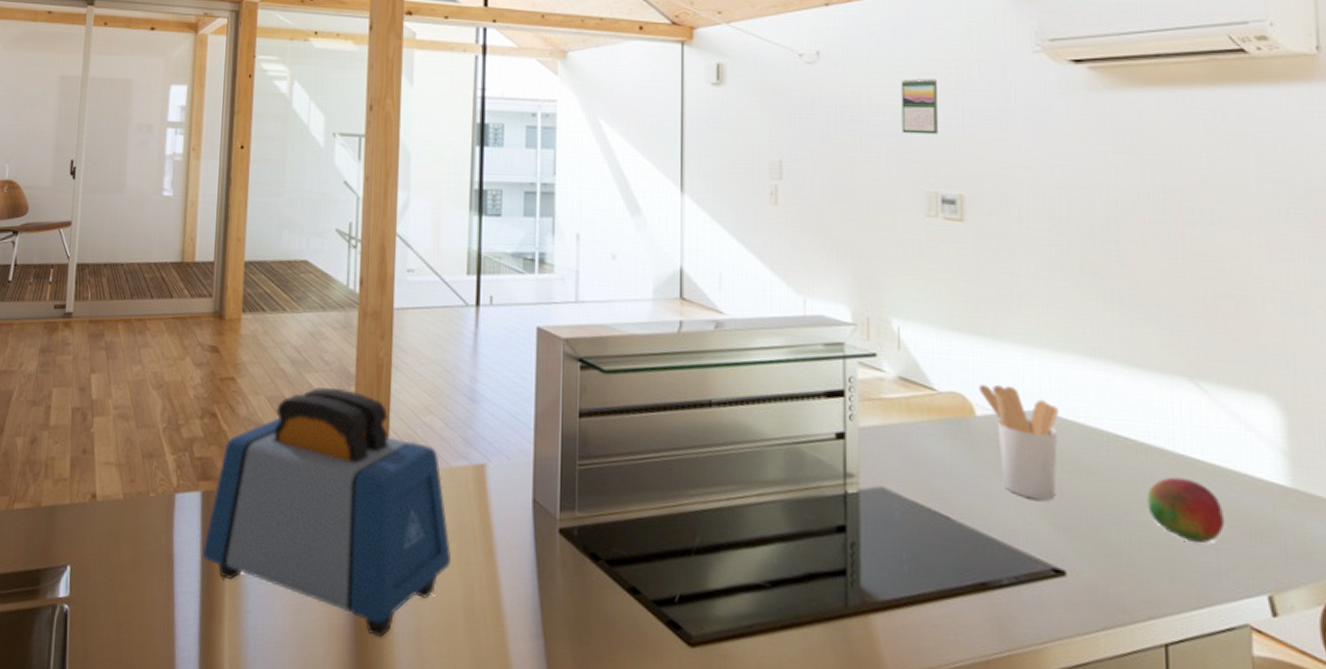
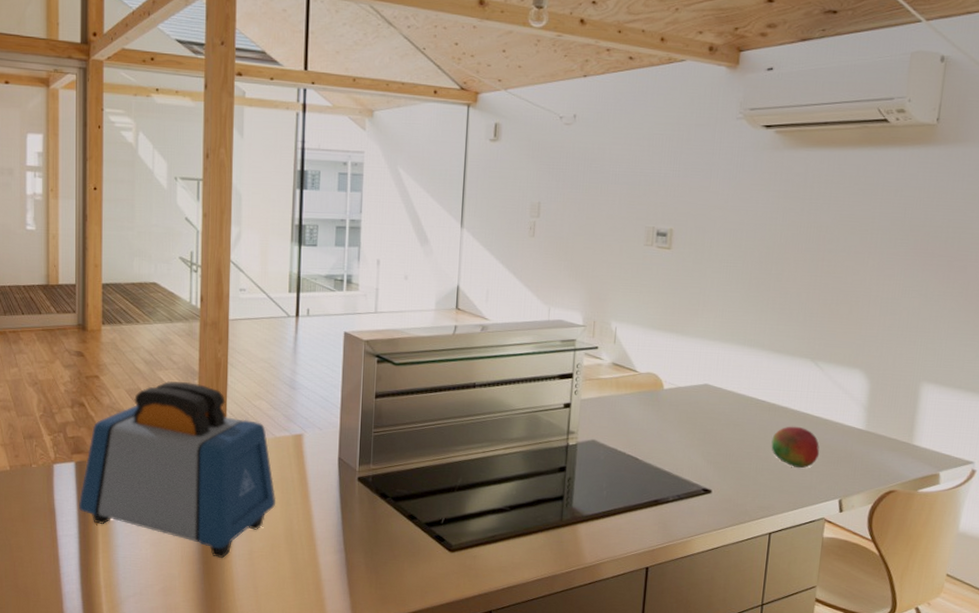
calendar: present [901,78,939,135] -> none [633,138,664,183]
utensil holder: present [978,384,1058,501] -> none [667,367,721,445]

